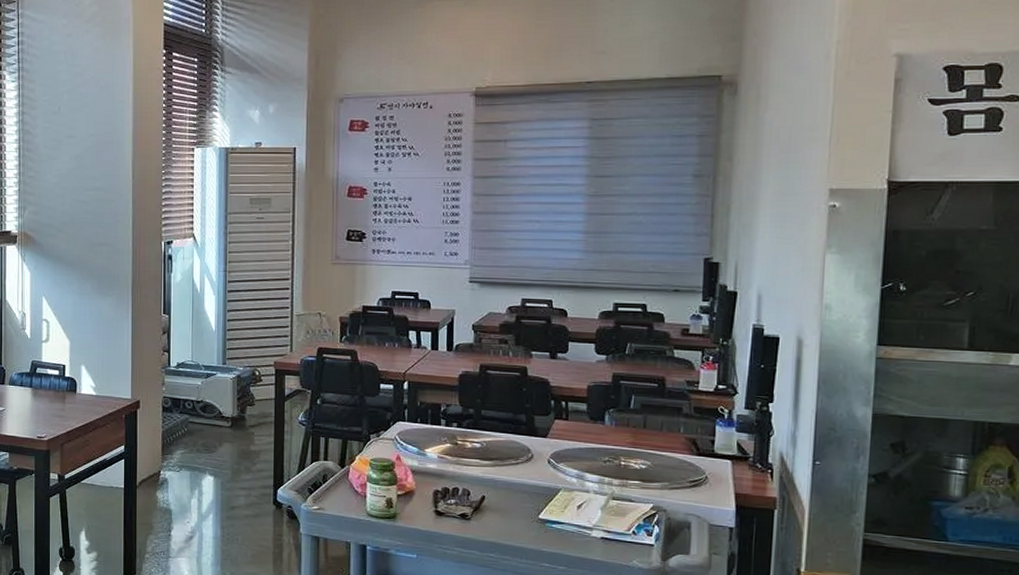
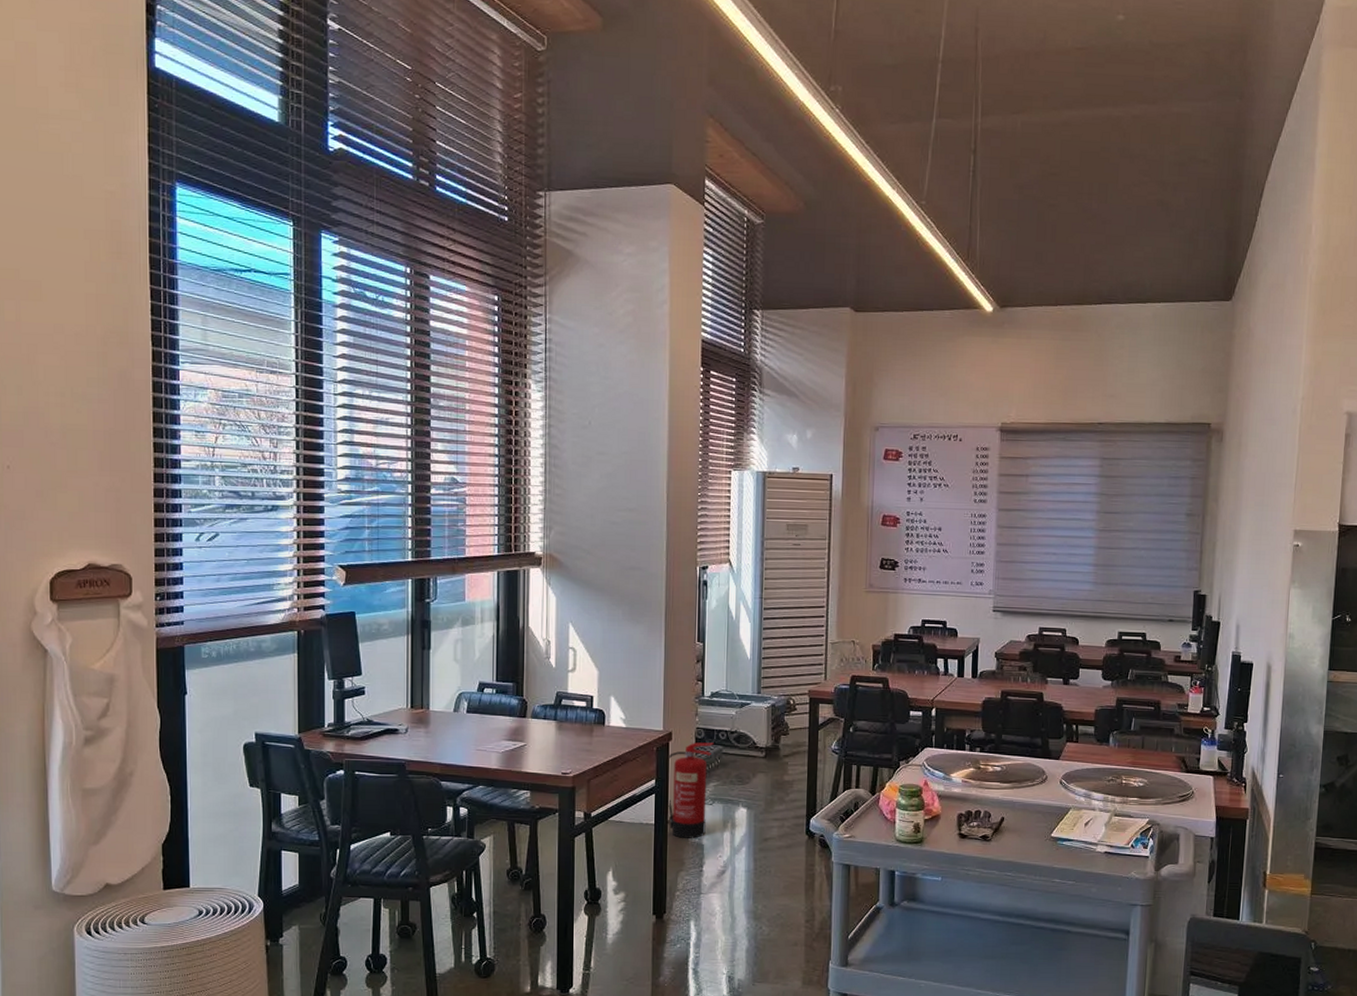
fire extinguisher: none [135,411,181,504] -> present [667,742,714,838]

